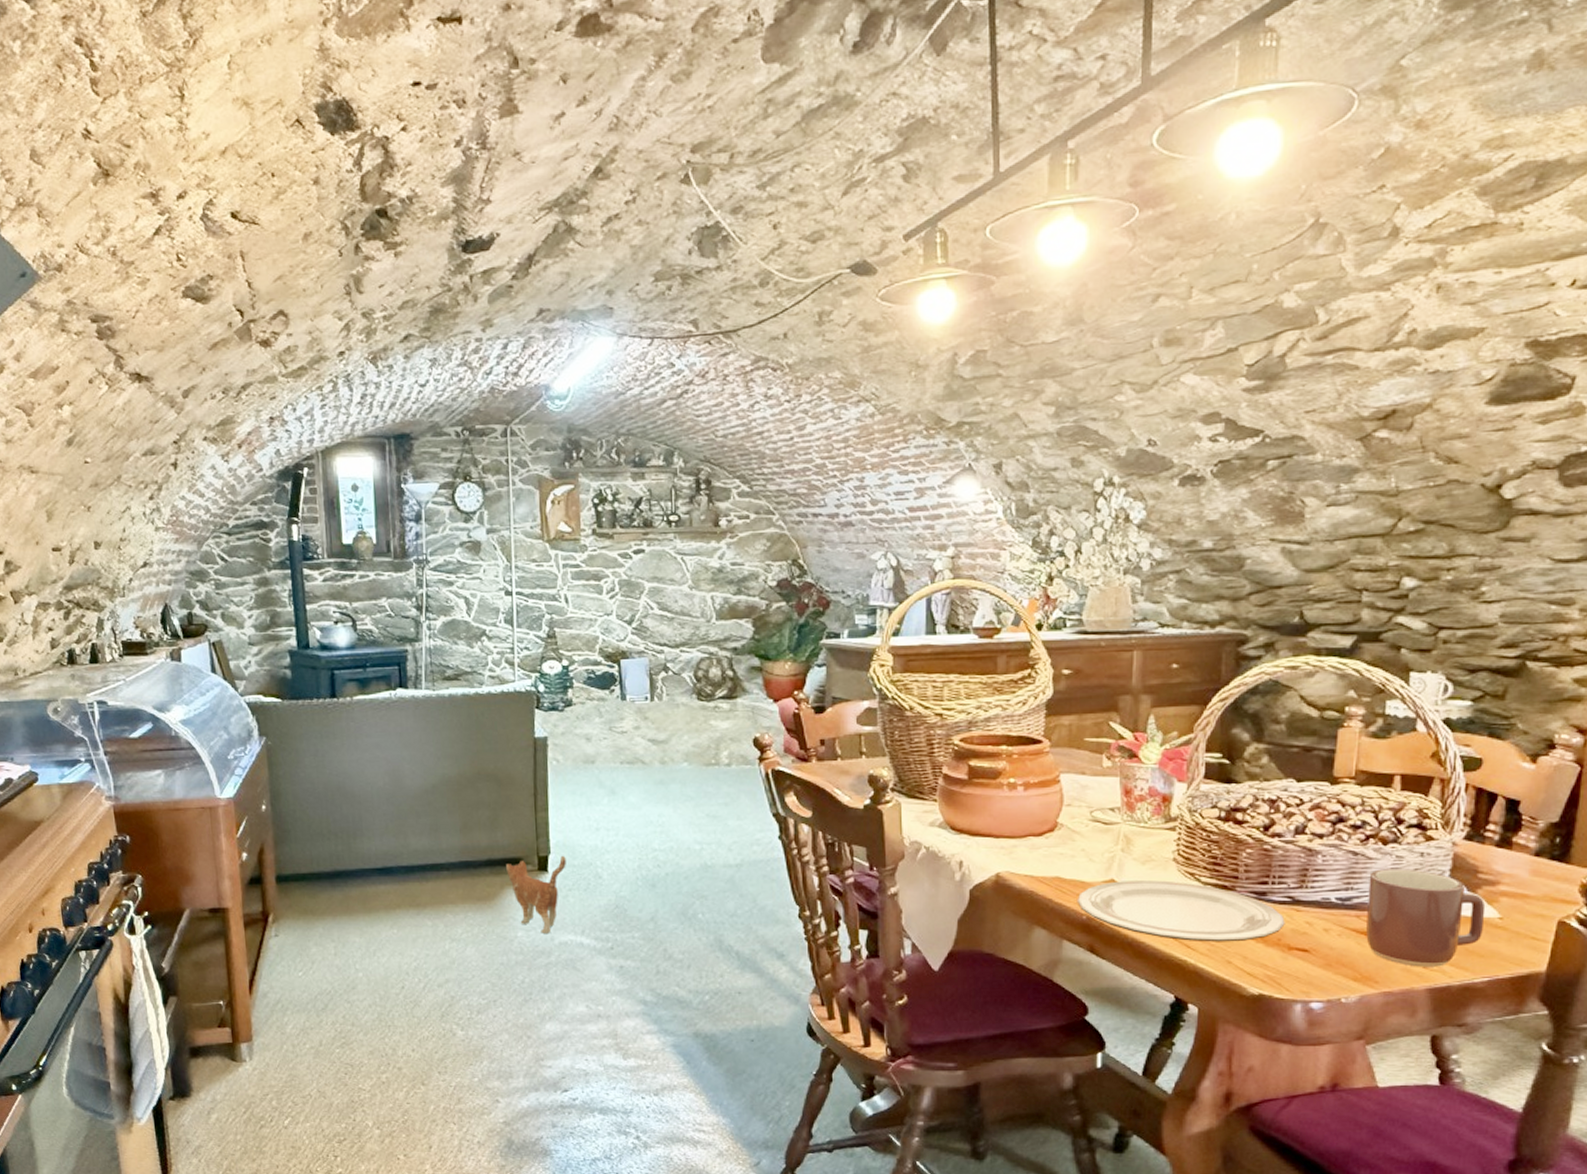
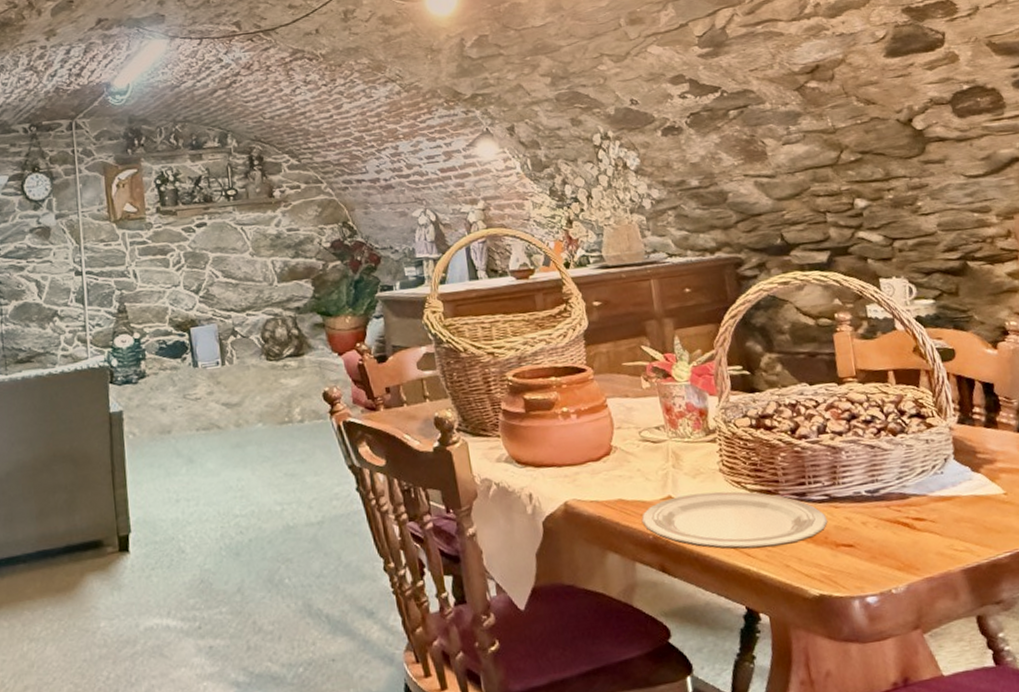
cat: present [506,855,566,933] -> none [85,532,148,621]
mug: present [1366,869,1486,967] -> none [888,456,995,550]

